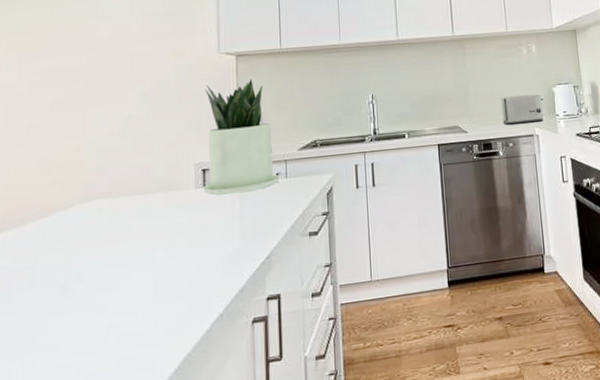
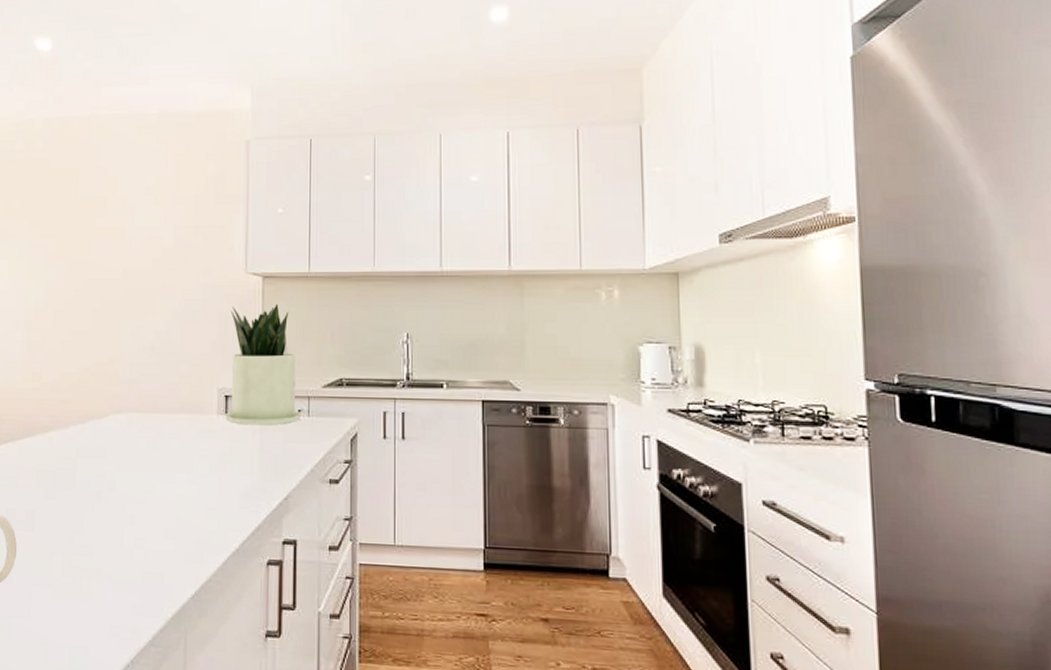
toaster: present [501,94,544,126] -> none [566,352,625,390]

